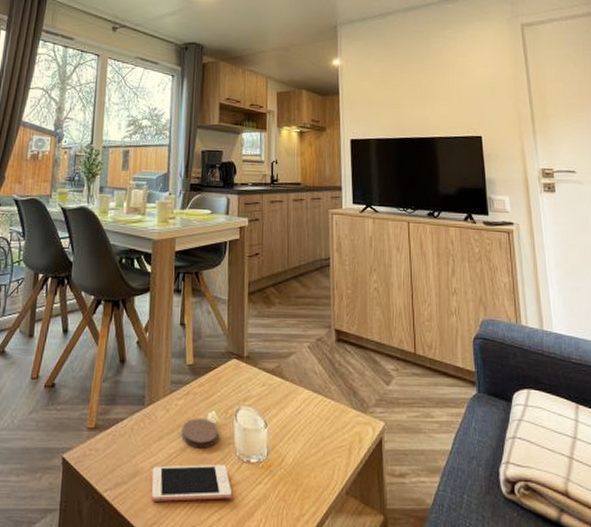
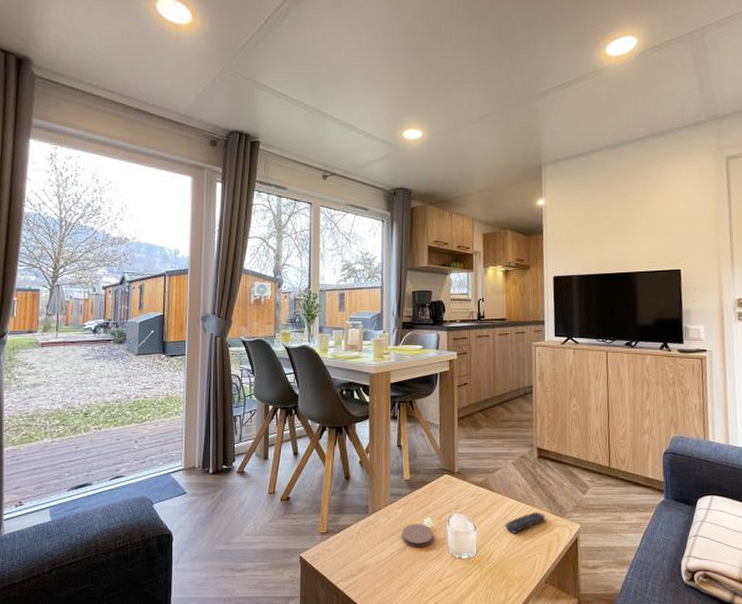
cell phone: present [151,465,233,501] -> none [377,561,447,590]
remote control: none [300,405,345,432] -> present [505,511,546,533]

